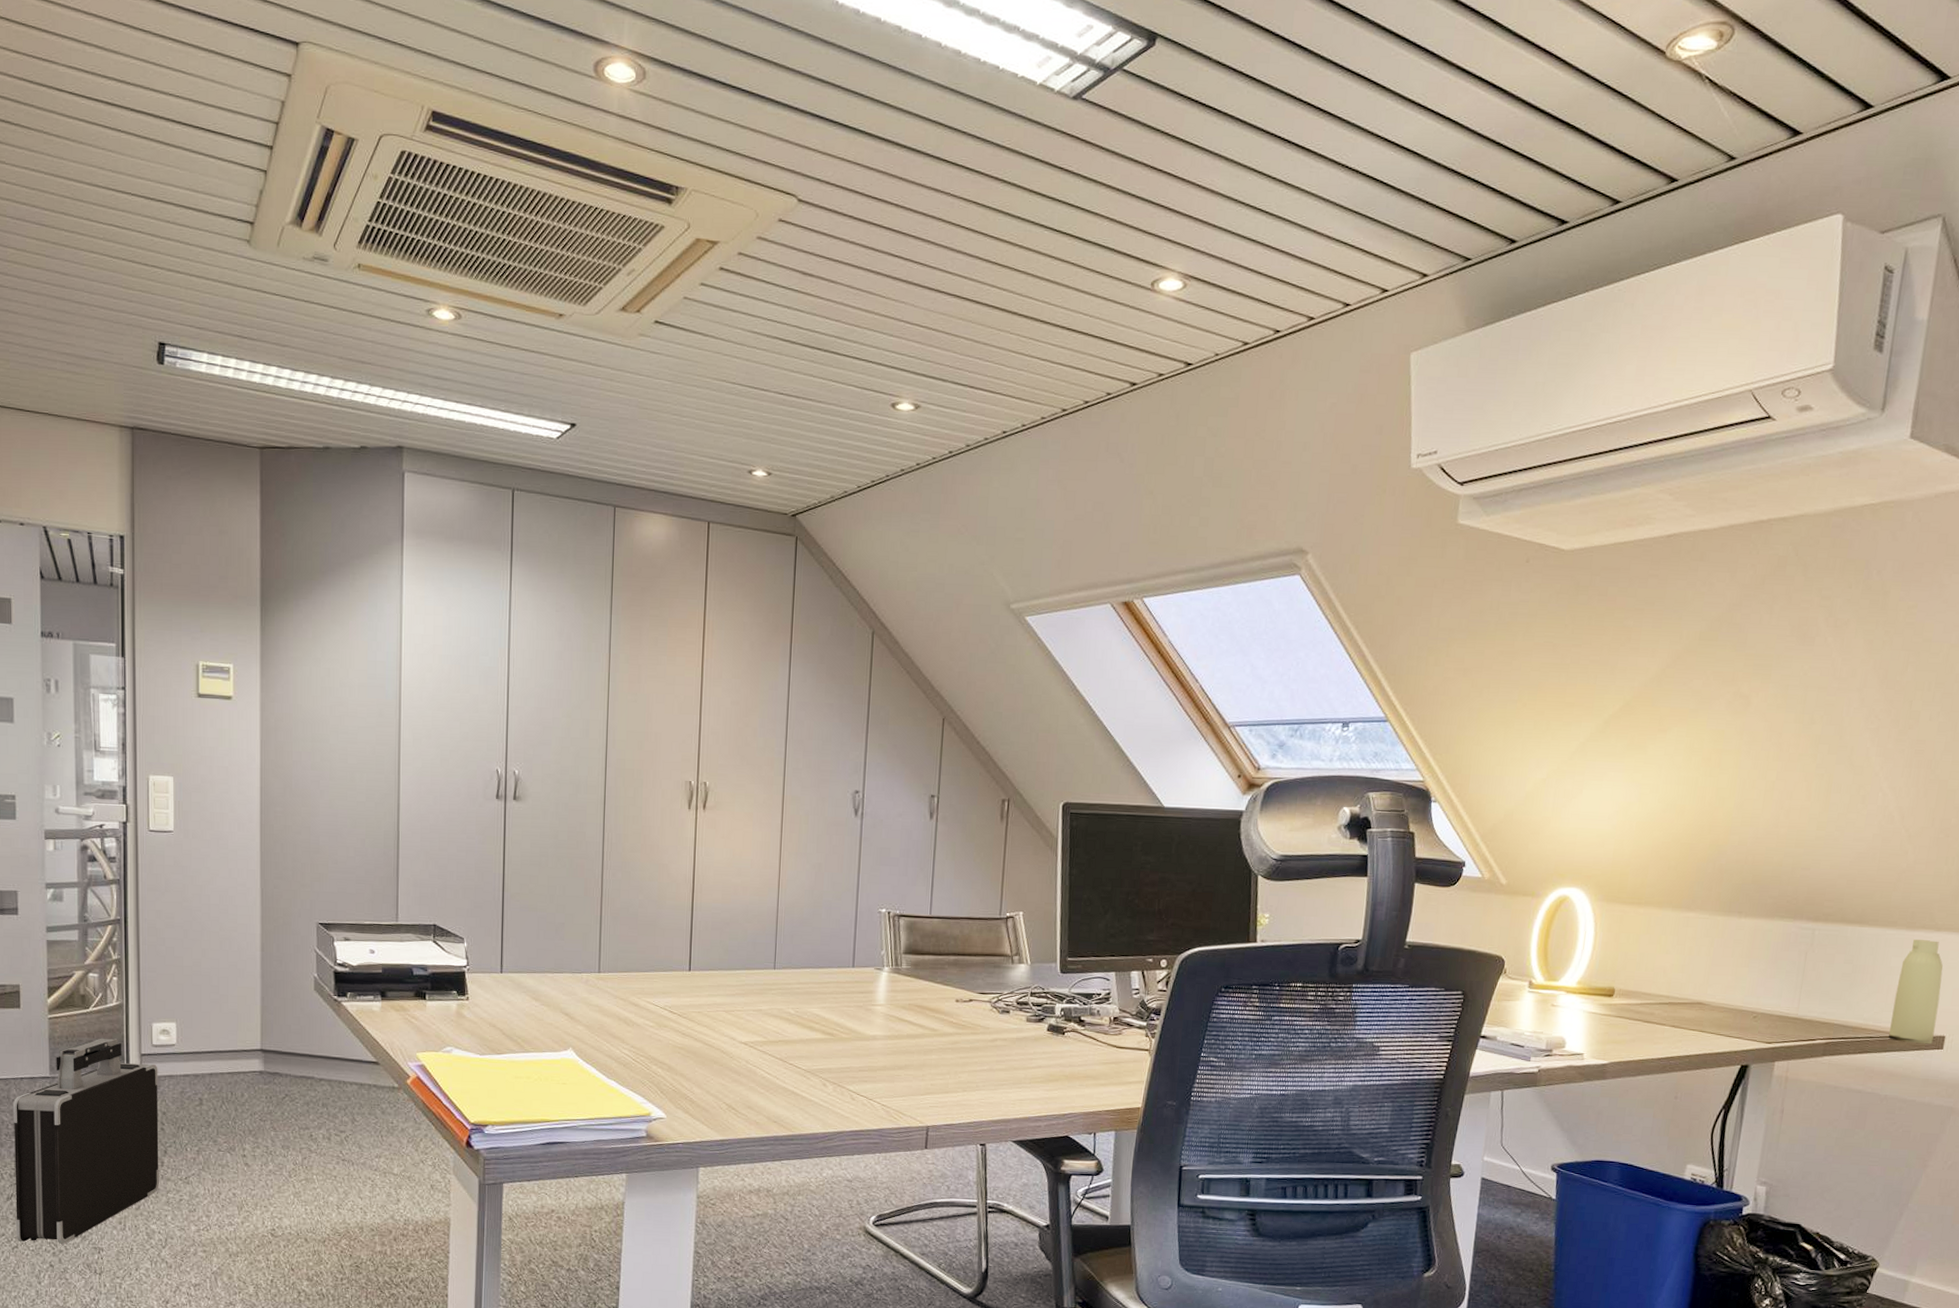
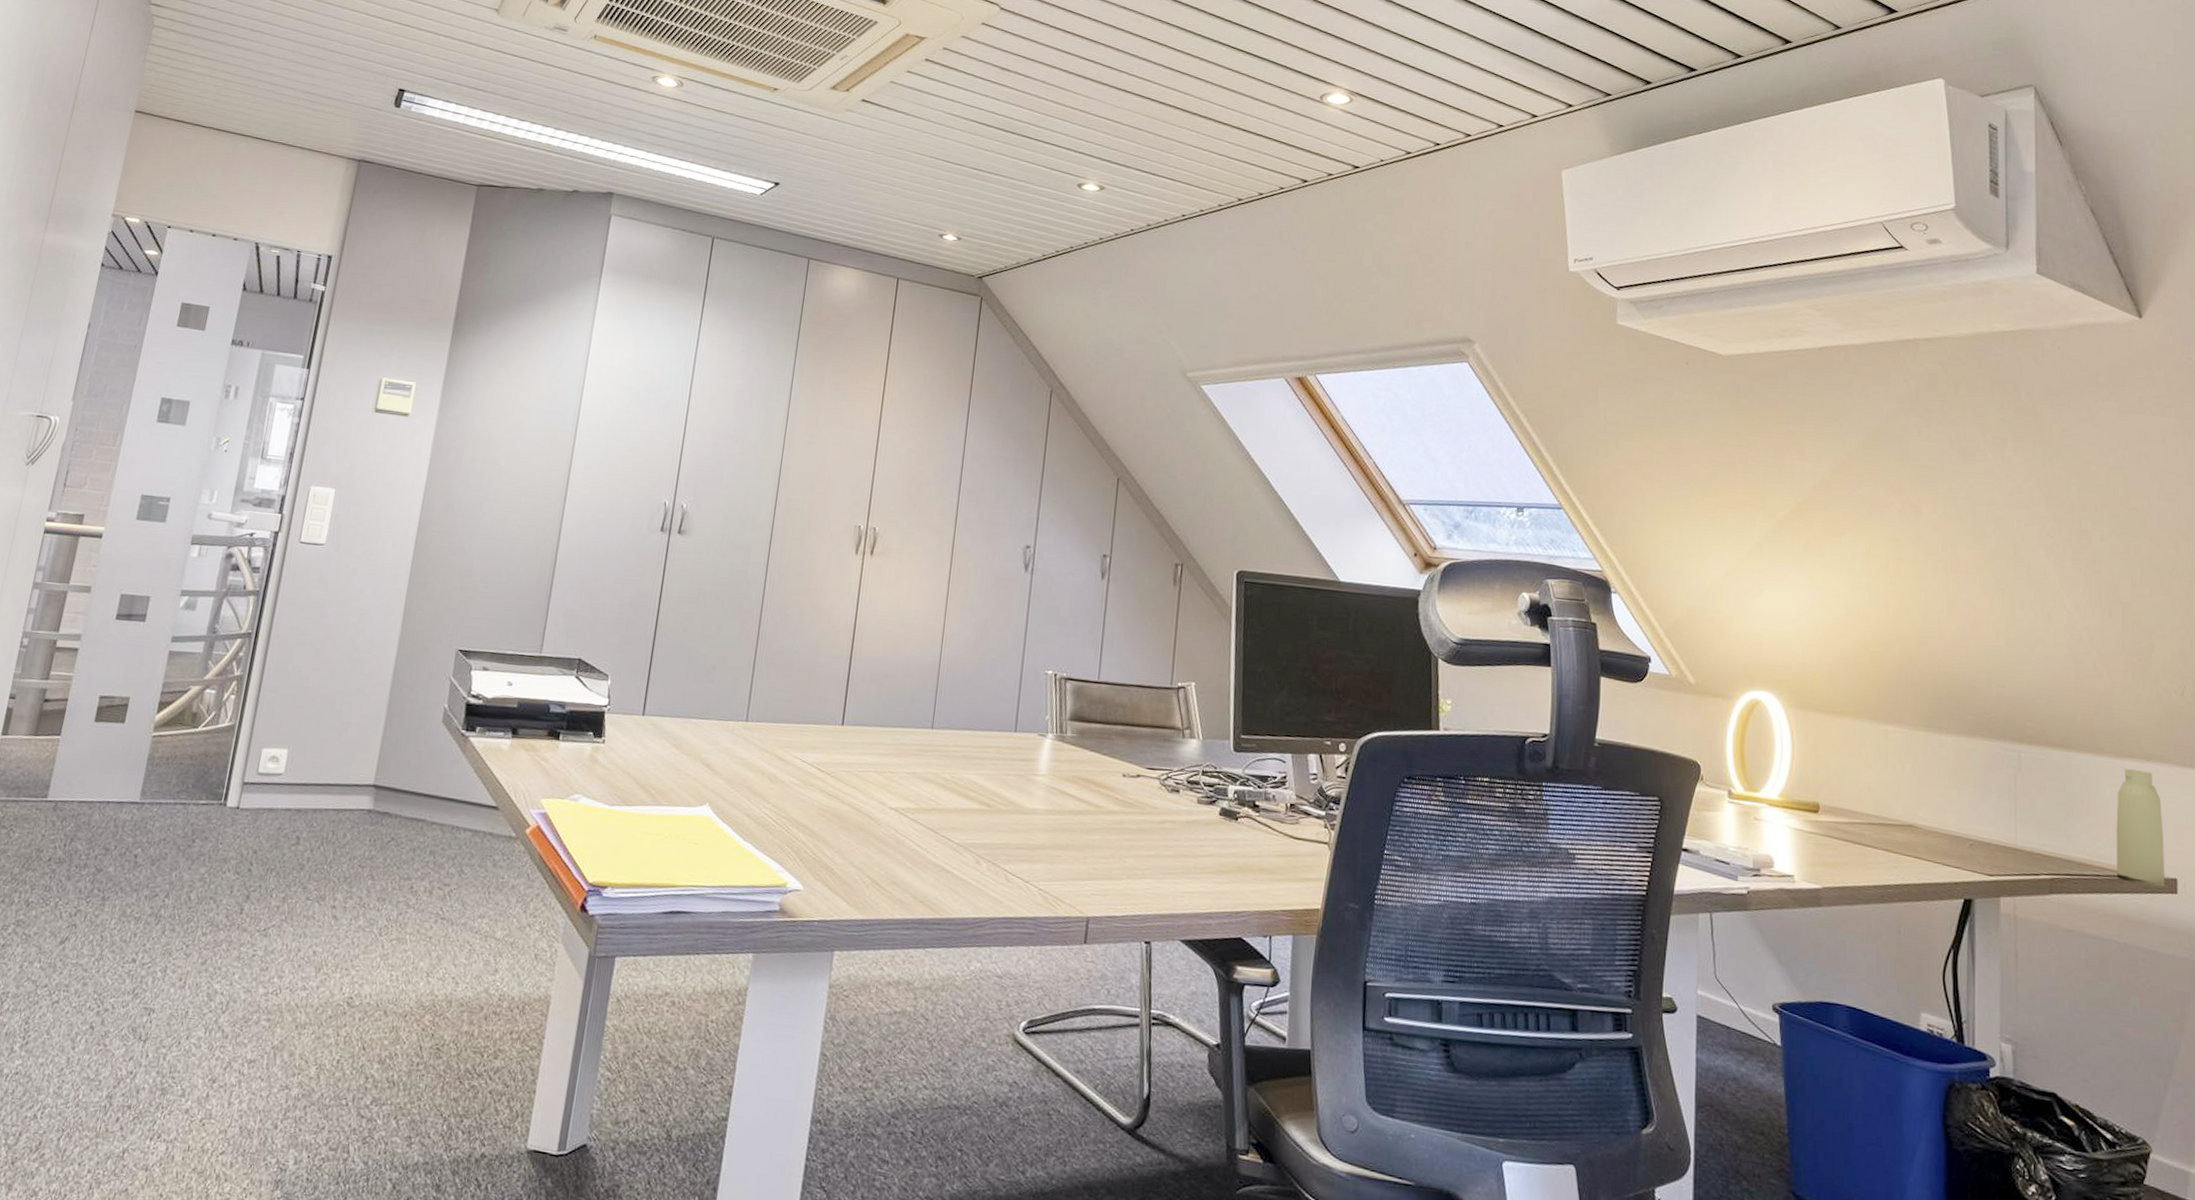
briefcase: present [12,1038,159,1244] -> none [60,761,259,1002]

